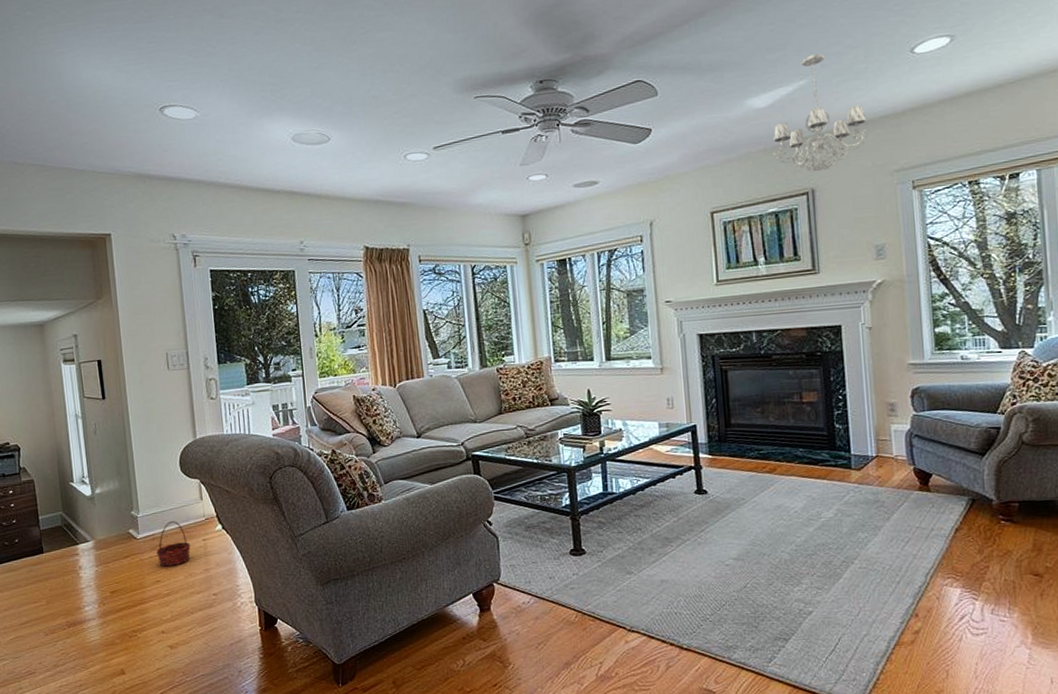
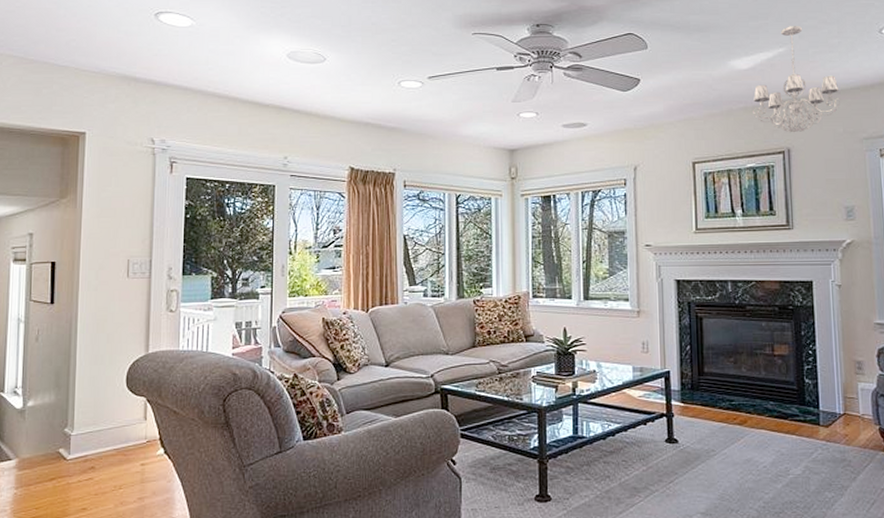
basket: present [156,521,191,567] -> none [86,442,126,493]

